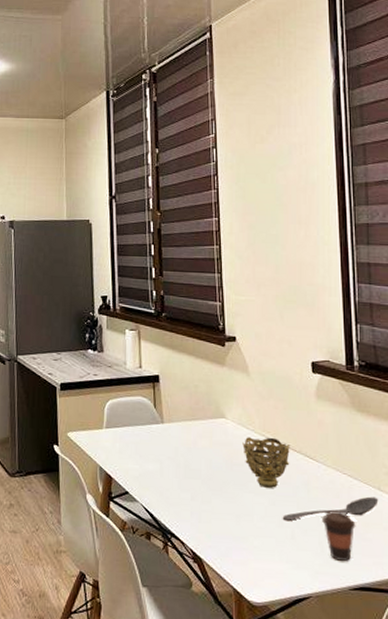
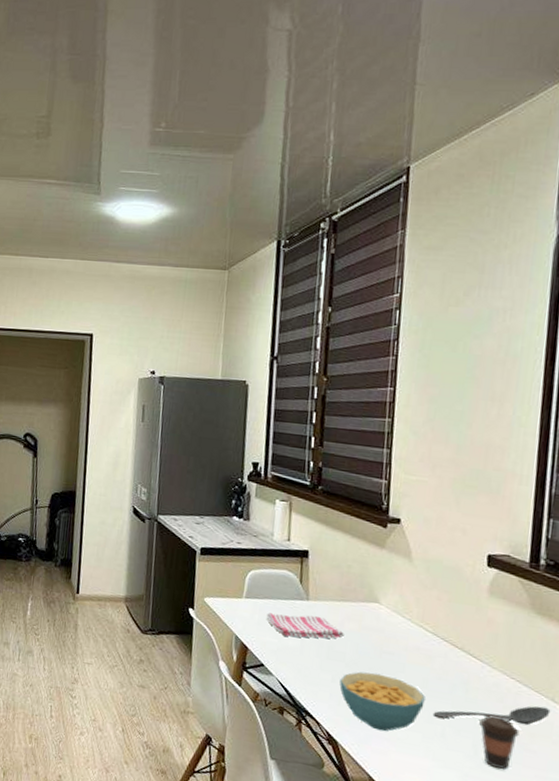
dish towel: none [127,437,198,462] -> present [266,613,344,639]
cereal bowl: none [198,486,274,542] -> present [339,671,425,732]
decorative bowl: present [242,437,290,488] -> none [395,626,451,683]

